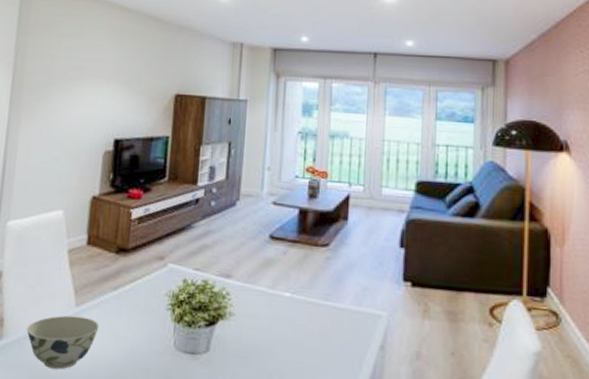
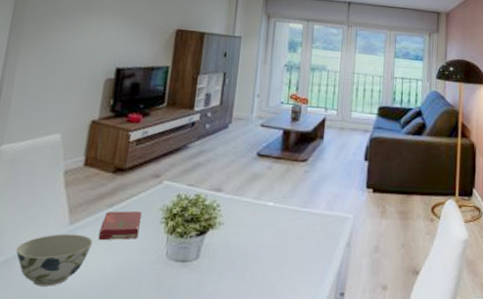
book: none [104,294,147,326] -> present [98,211,142,241]

